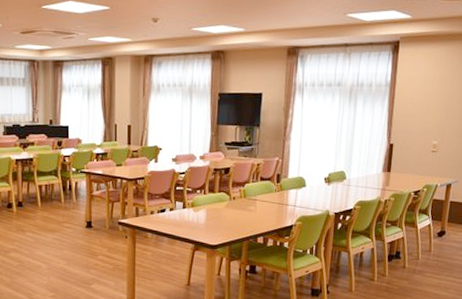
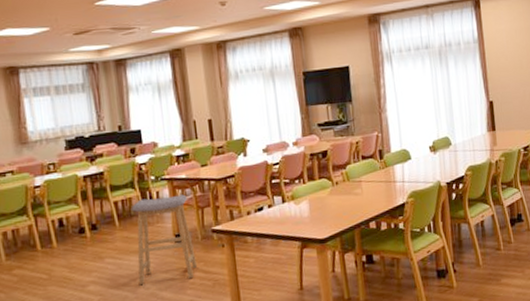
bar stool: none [51,186,102,261] -> present [131,194,197,286]

